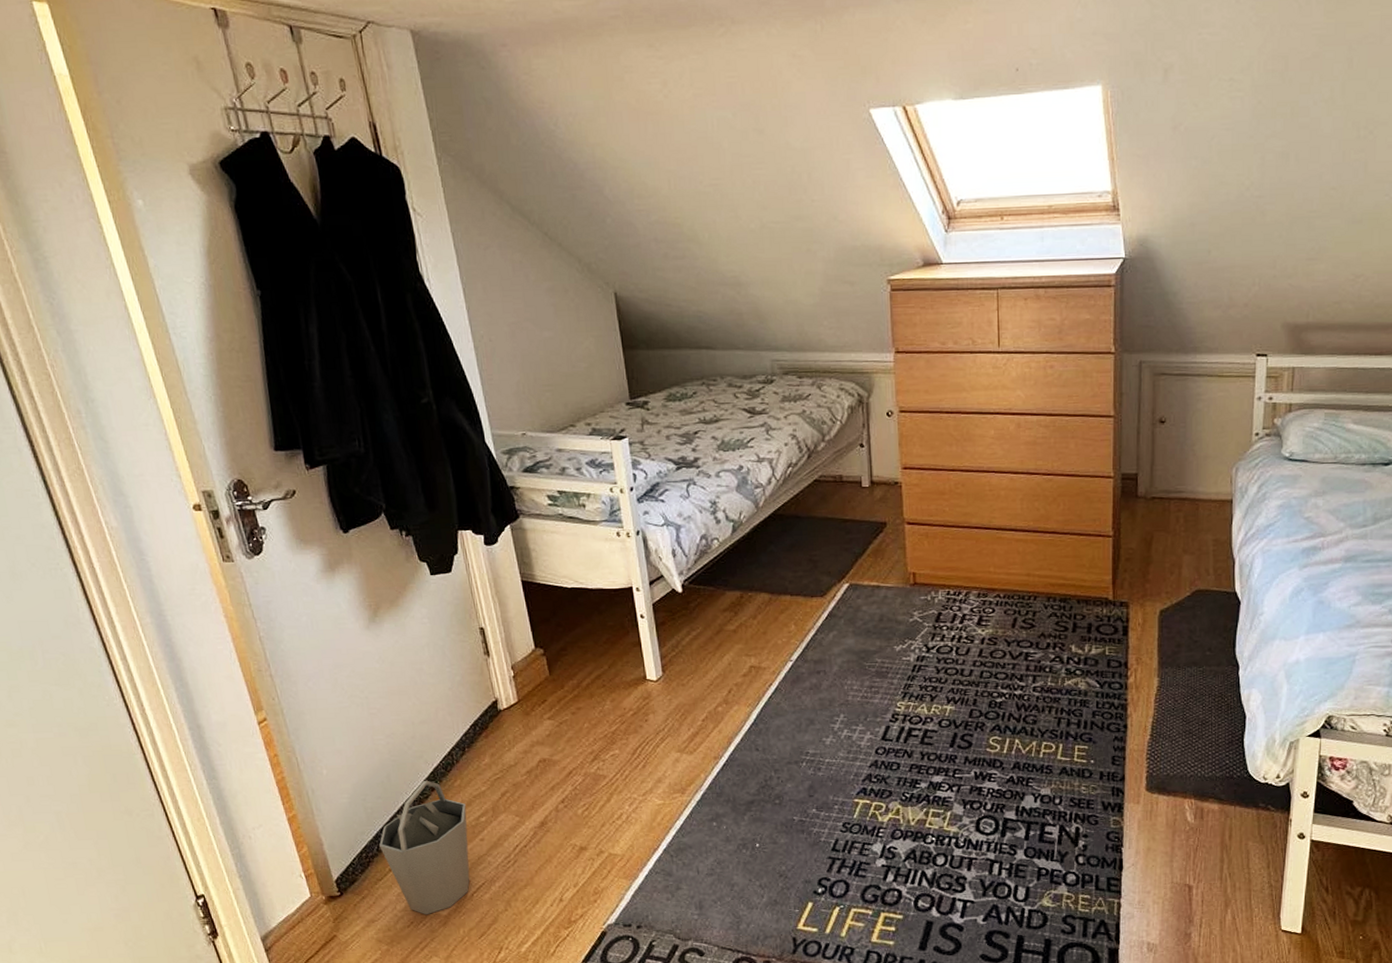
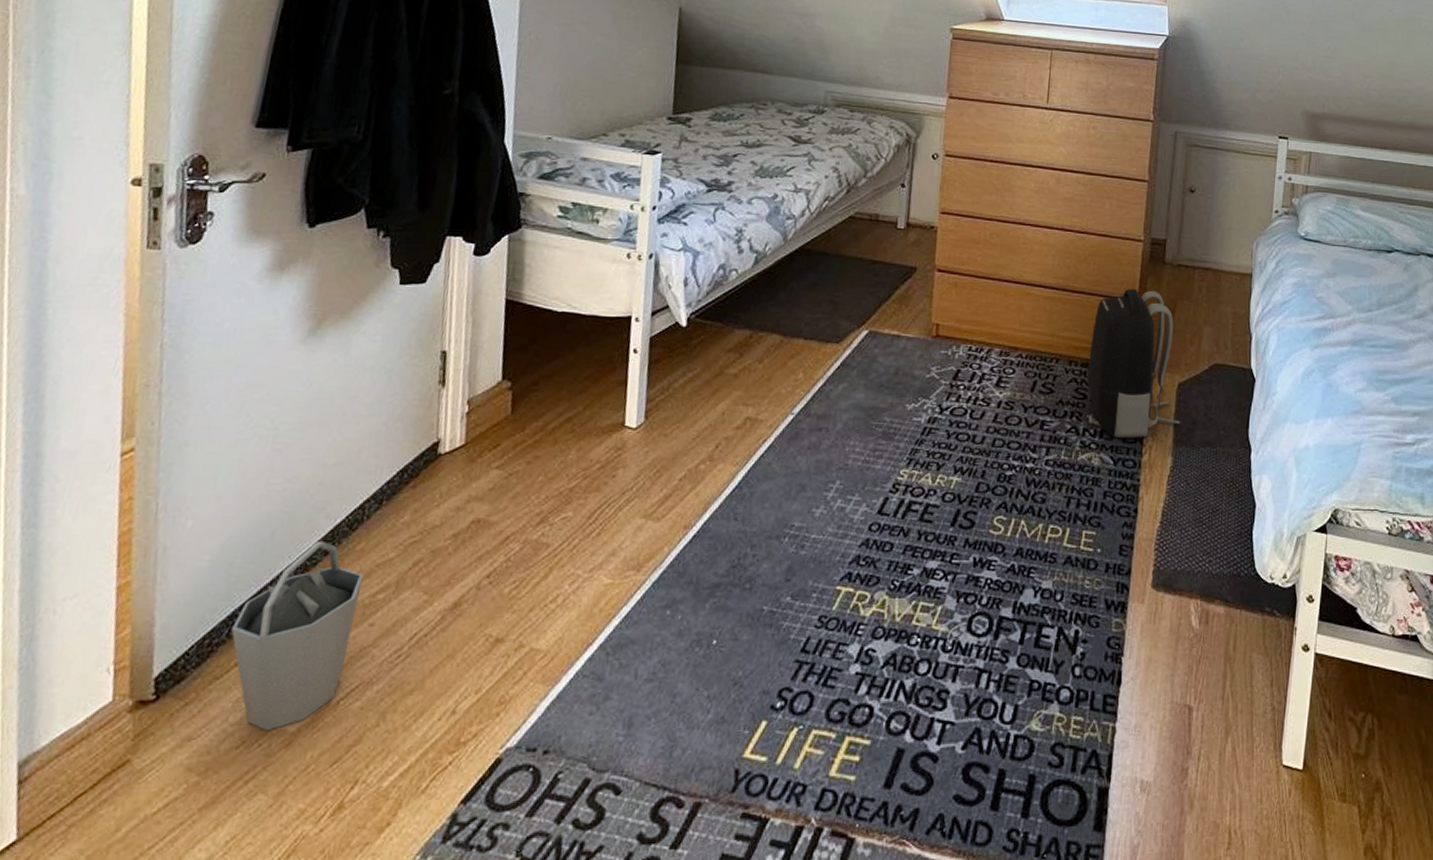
backpack: none [1067,524,1164,664] -> present [1087,288,1180,438]

